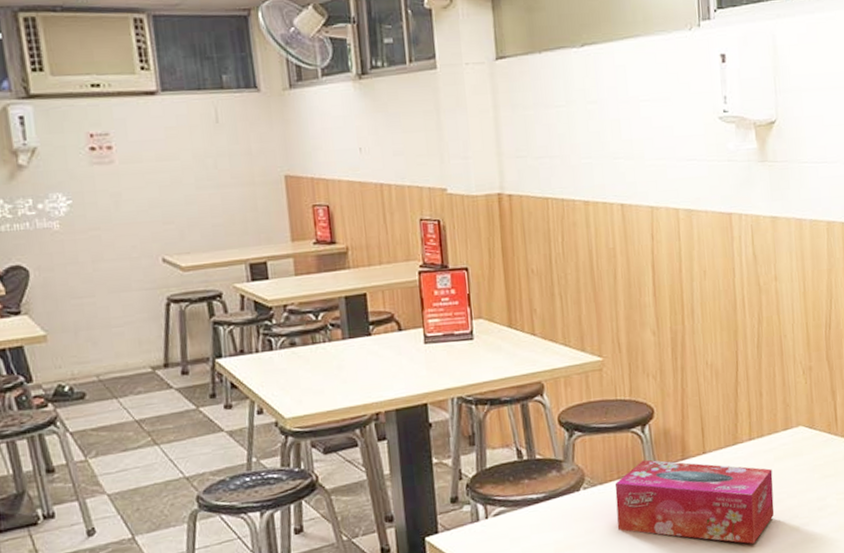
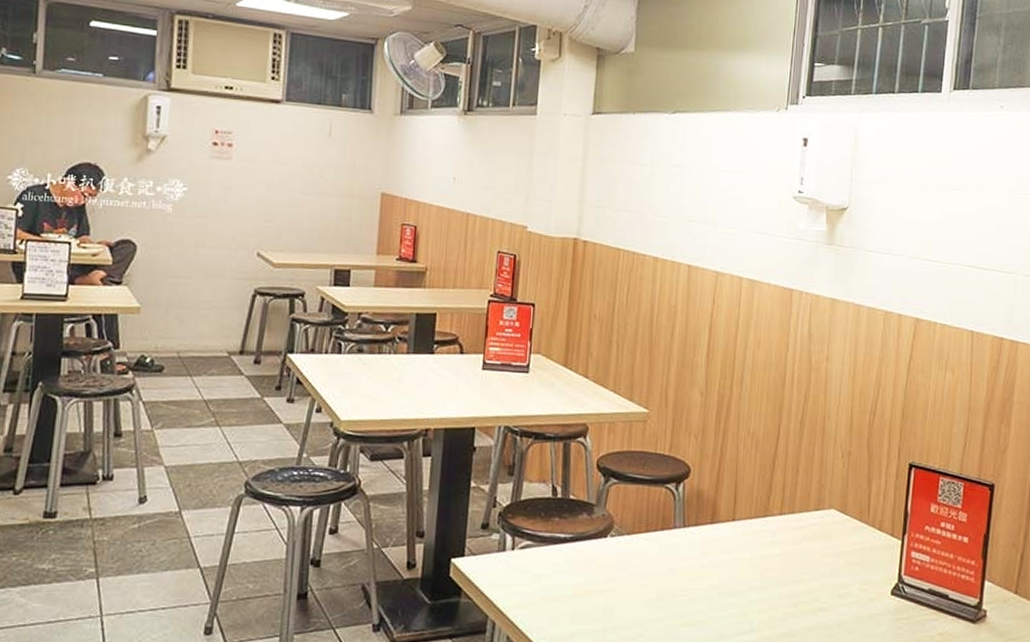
tissue box: present [614,459,775,544] -> none [637,517,799,620]

